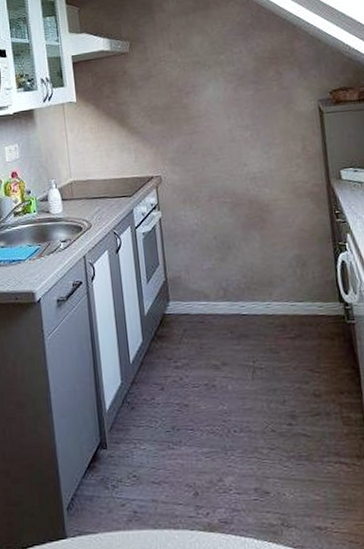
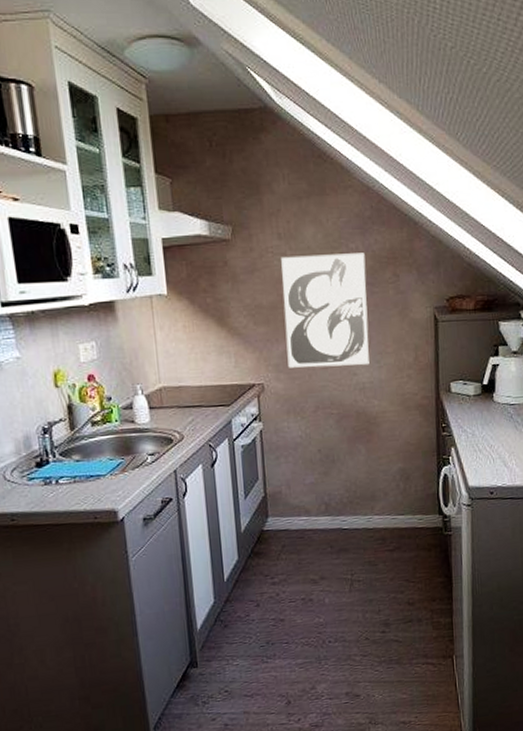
wall art: none [172,55,259,161] -> present [281,253,369,368]

